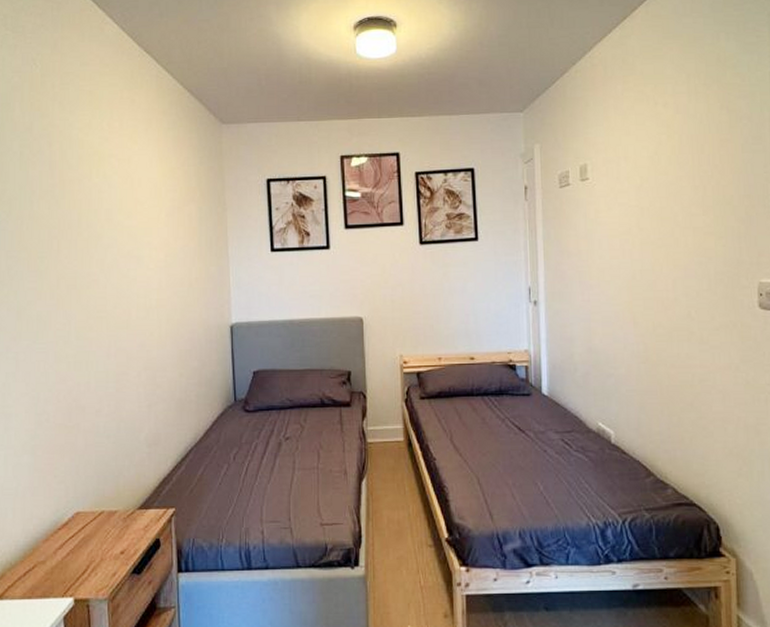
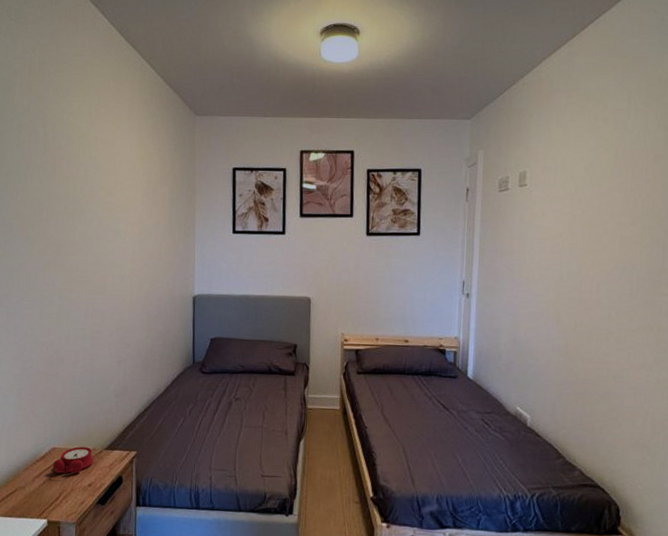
alarm clock: none [77,508,128,542] -> present [53,446,96,474]

